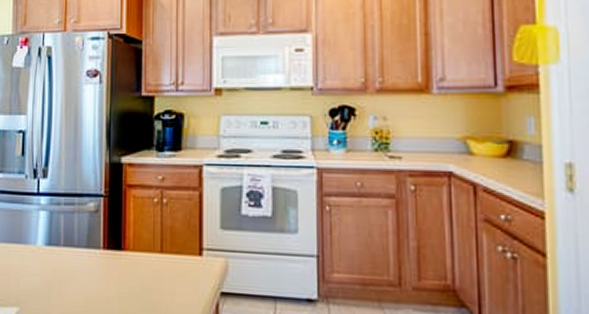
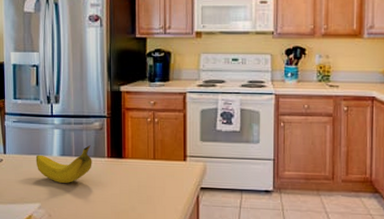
fruit: none [16,232,84,281] -> present [35,145,92,183]

